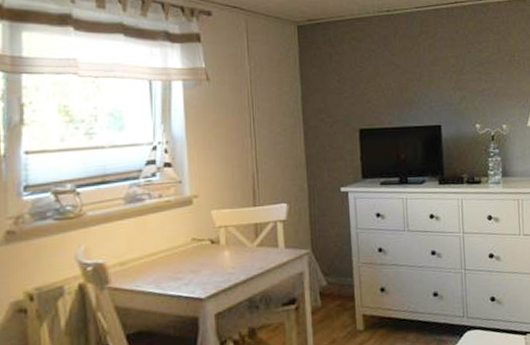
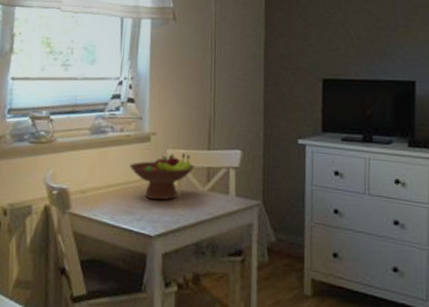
fruit bowl: none [172,212,242,263] -> present [129,153,195,201]

